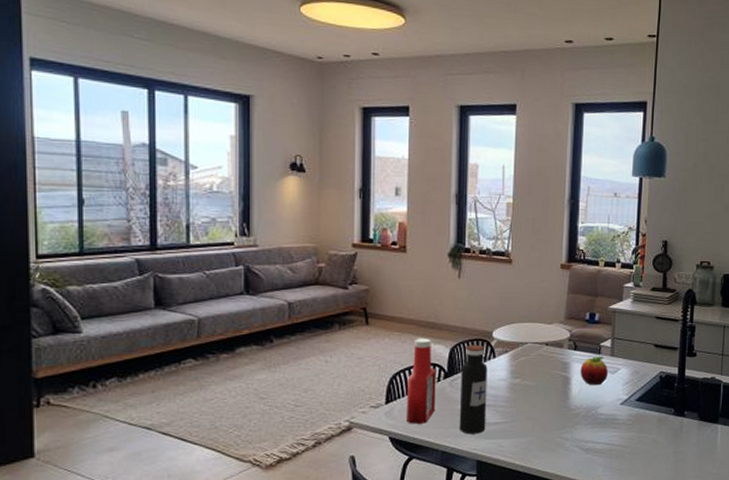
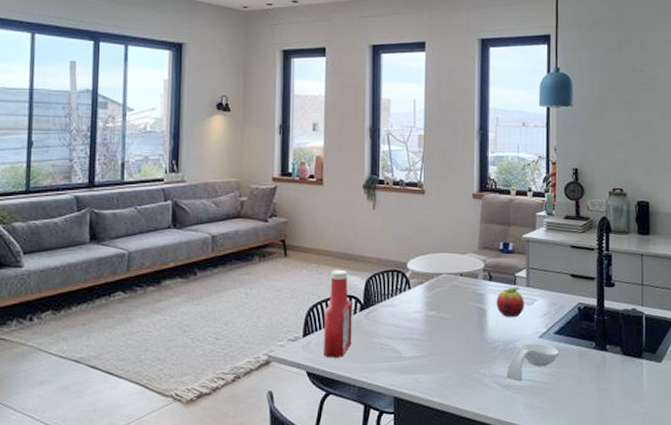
water bottle: present [459,344,488,434] -> none [375,276,403,369]
spoon rest: none [587,409,639,445] -> present [506,343,559,382]

